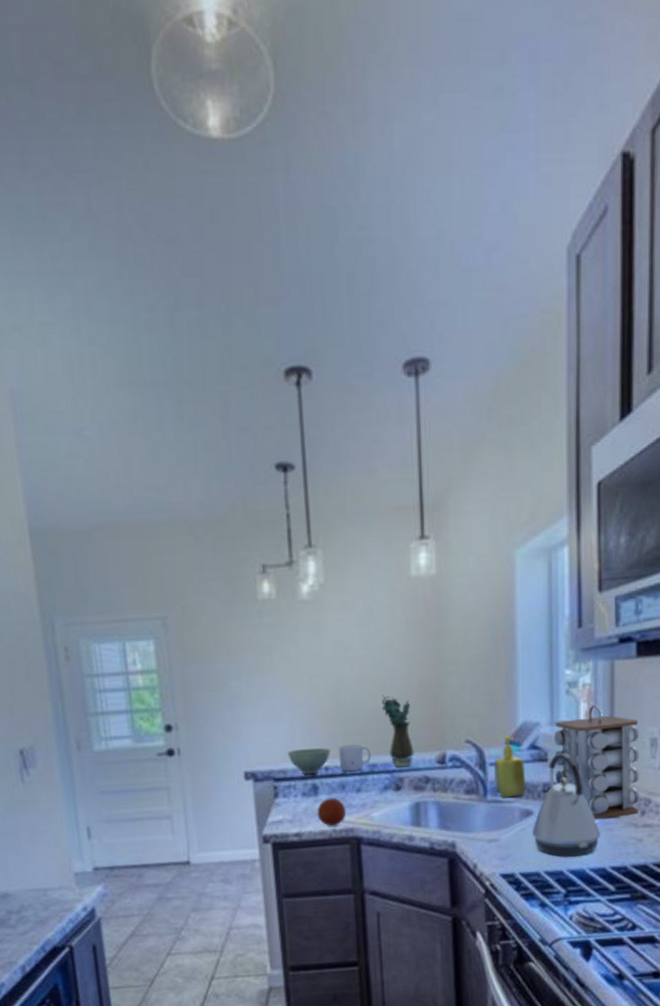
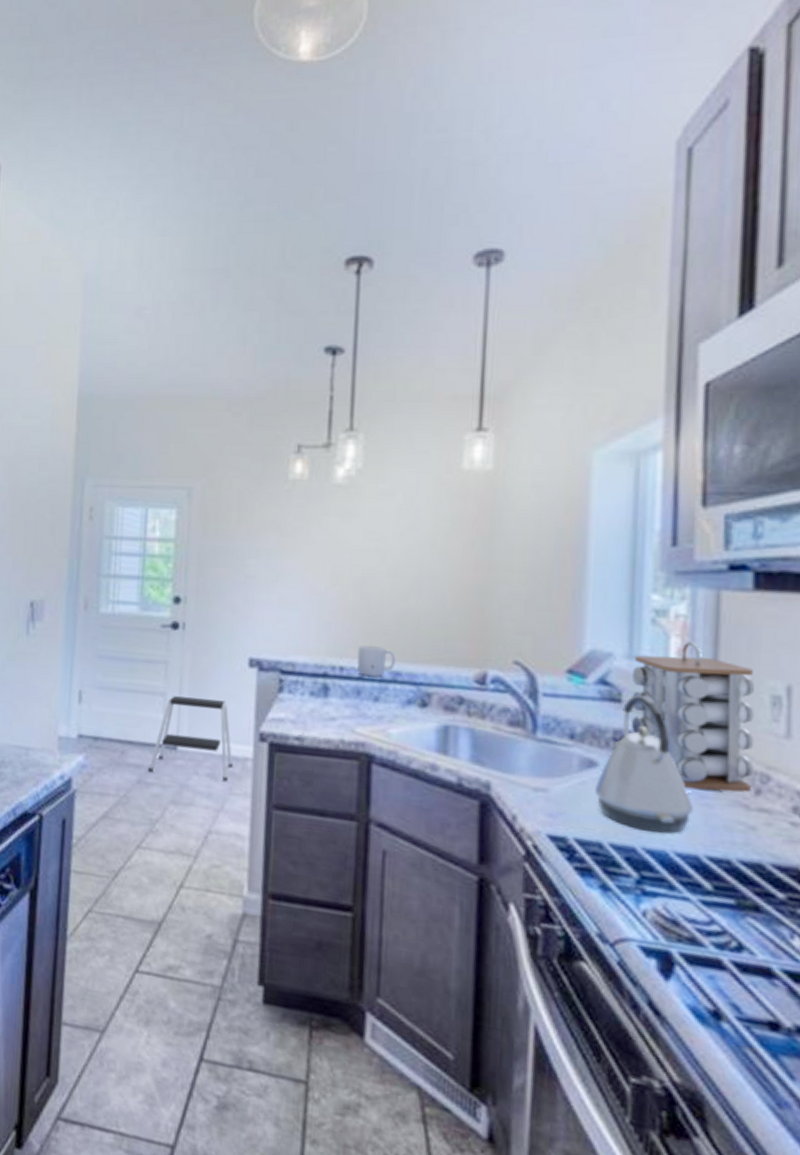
step stool: none [166,814,243,889] -> present [148,696,233,782]
bowl: present [287,748,331,774] -> none [299,642,348,672]
fruit: present [317,797,347,826] -> none [324,702,359,735]
vase: present [381,694,414,767] -> none [413,595,448,682]
soap dispenser: present [493,734,526,798] -> none [547,662,591,741]

